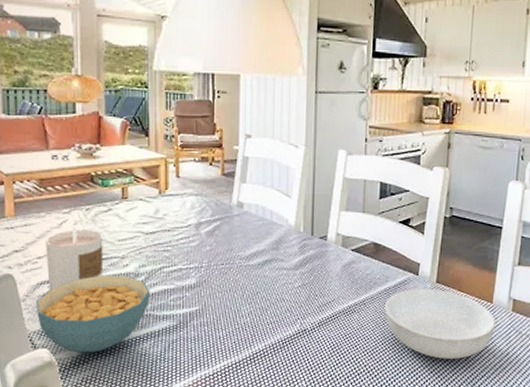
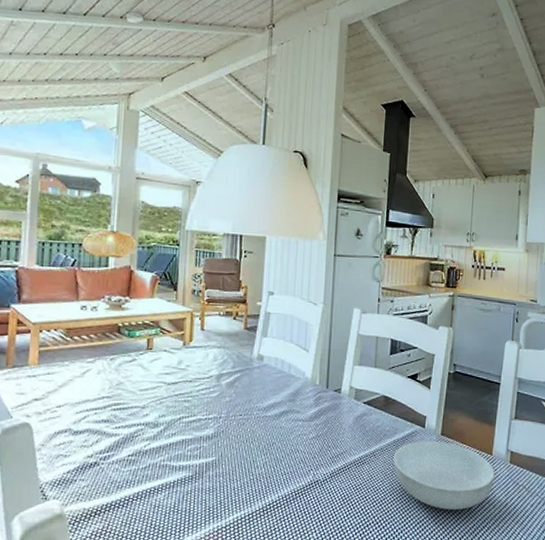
cereal bowl: present [36,275,150,353] -> none [51,424,168,505]
candle: present [46,227,104,290] -> none [66,376,125,439]

